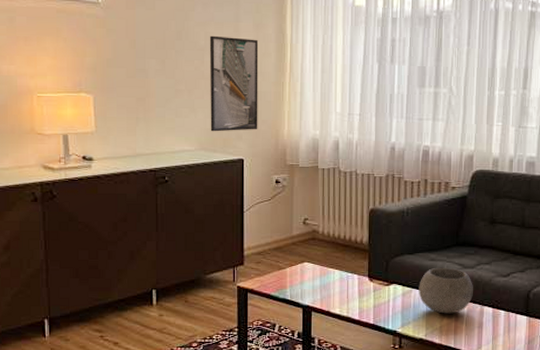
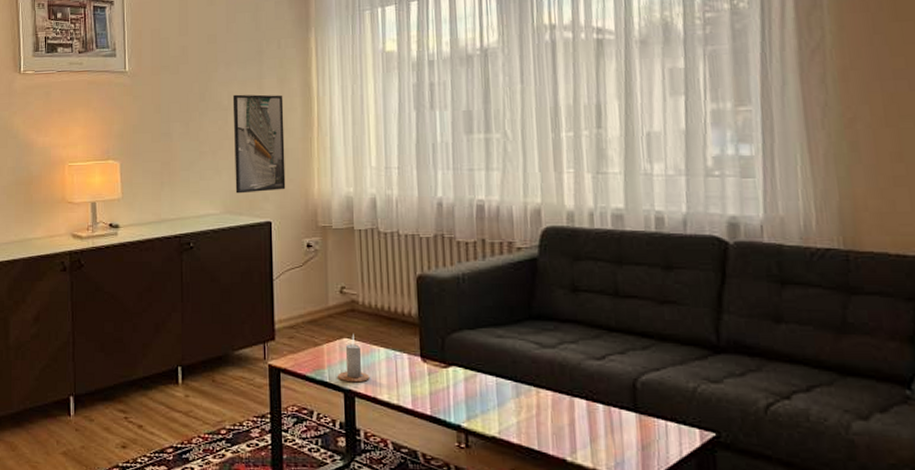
candle: none [298,259,325,300] -> present [338,334,370,383]
bowl: present [418,267,473,314] -> none [485,346,558,406]

